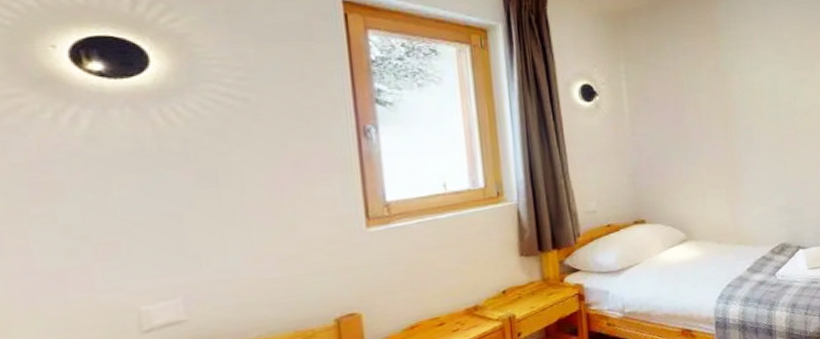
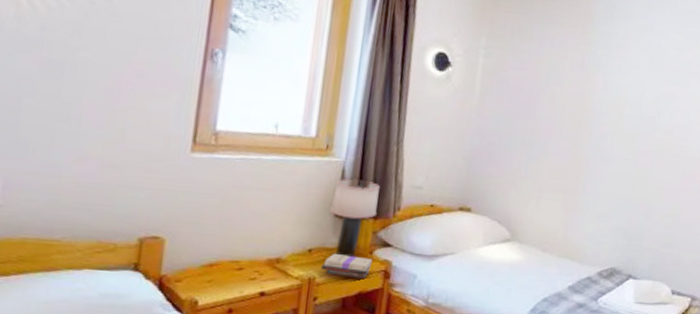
table lamp: none [514,216,560,290] -> present [330,179,381,257]
books: none [518,286,565,310] -> present [321,253,373,278]

